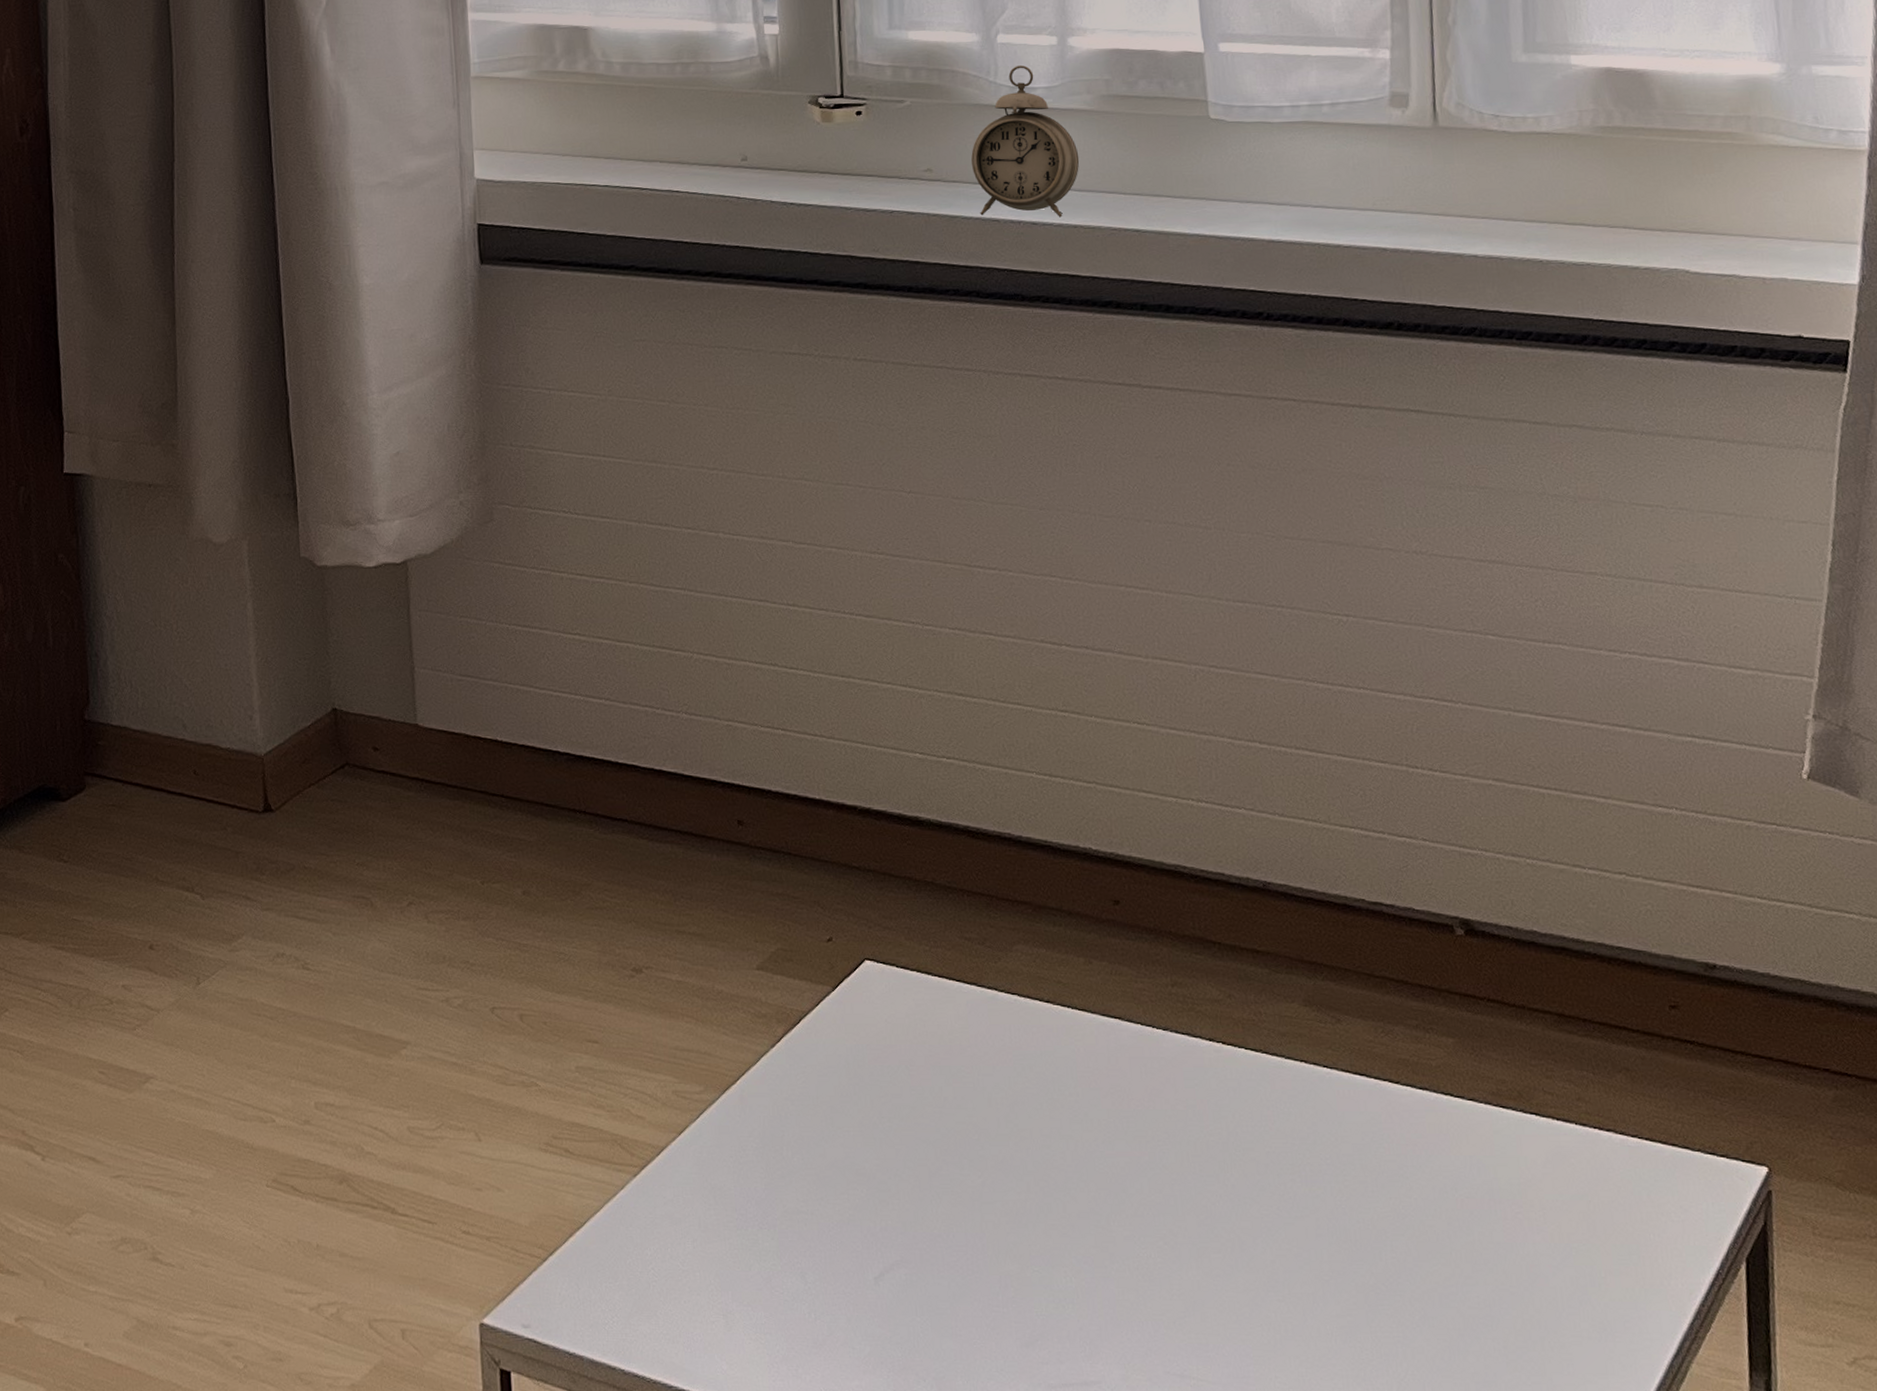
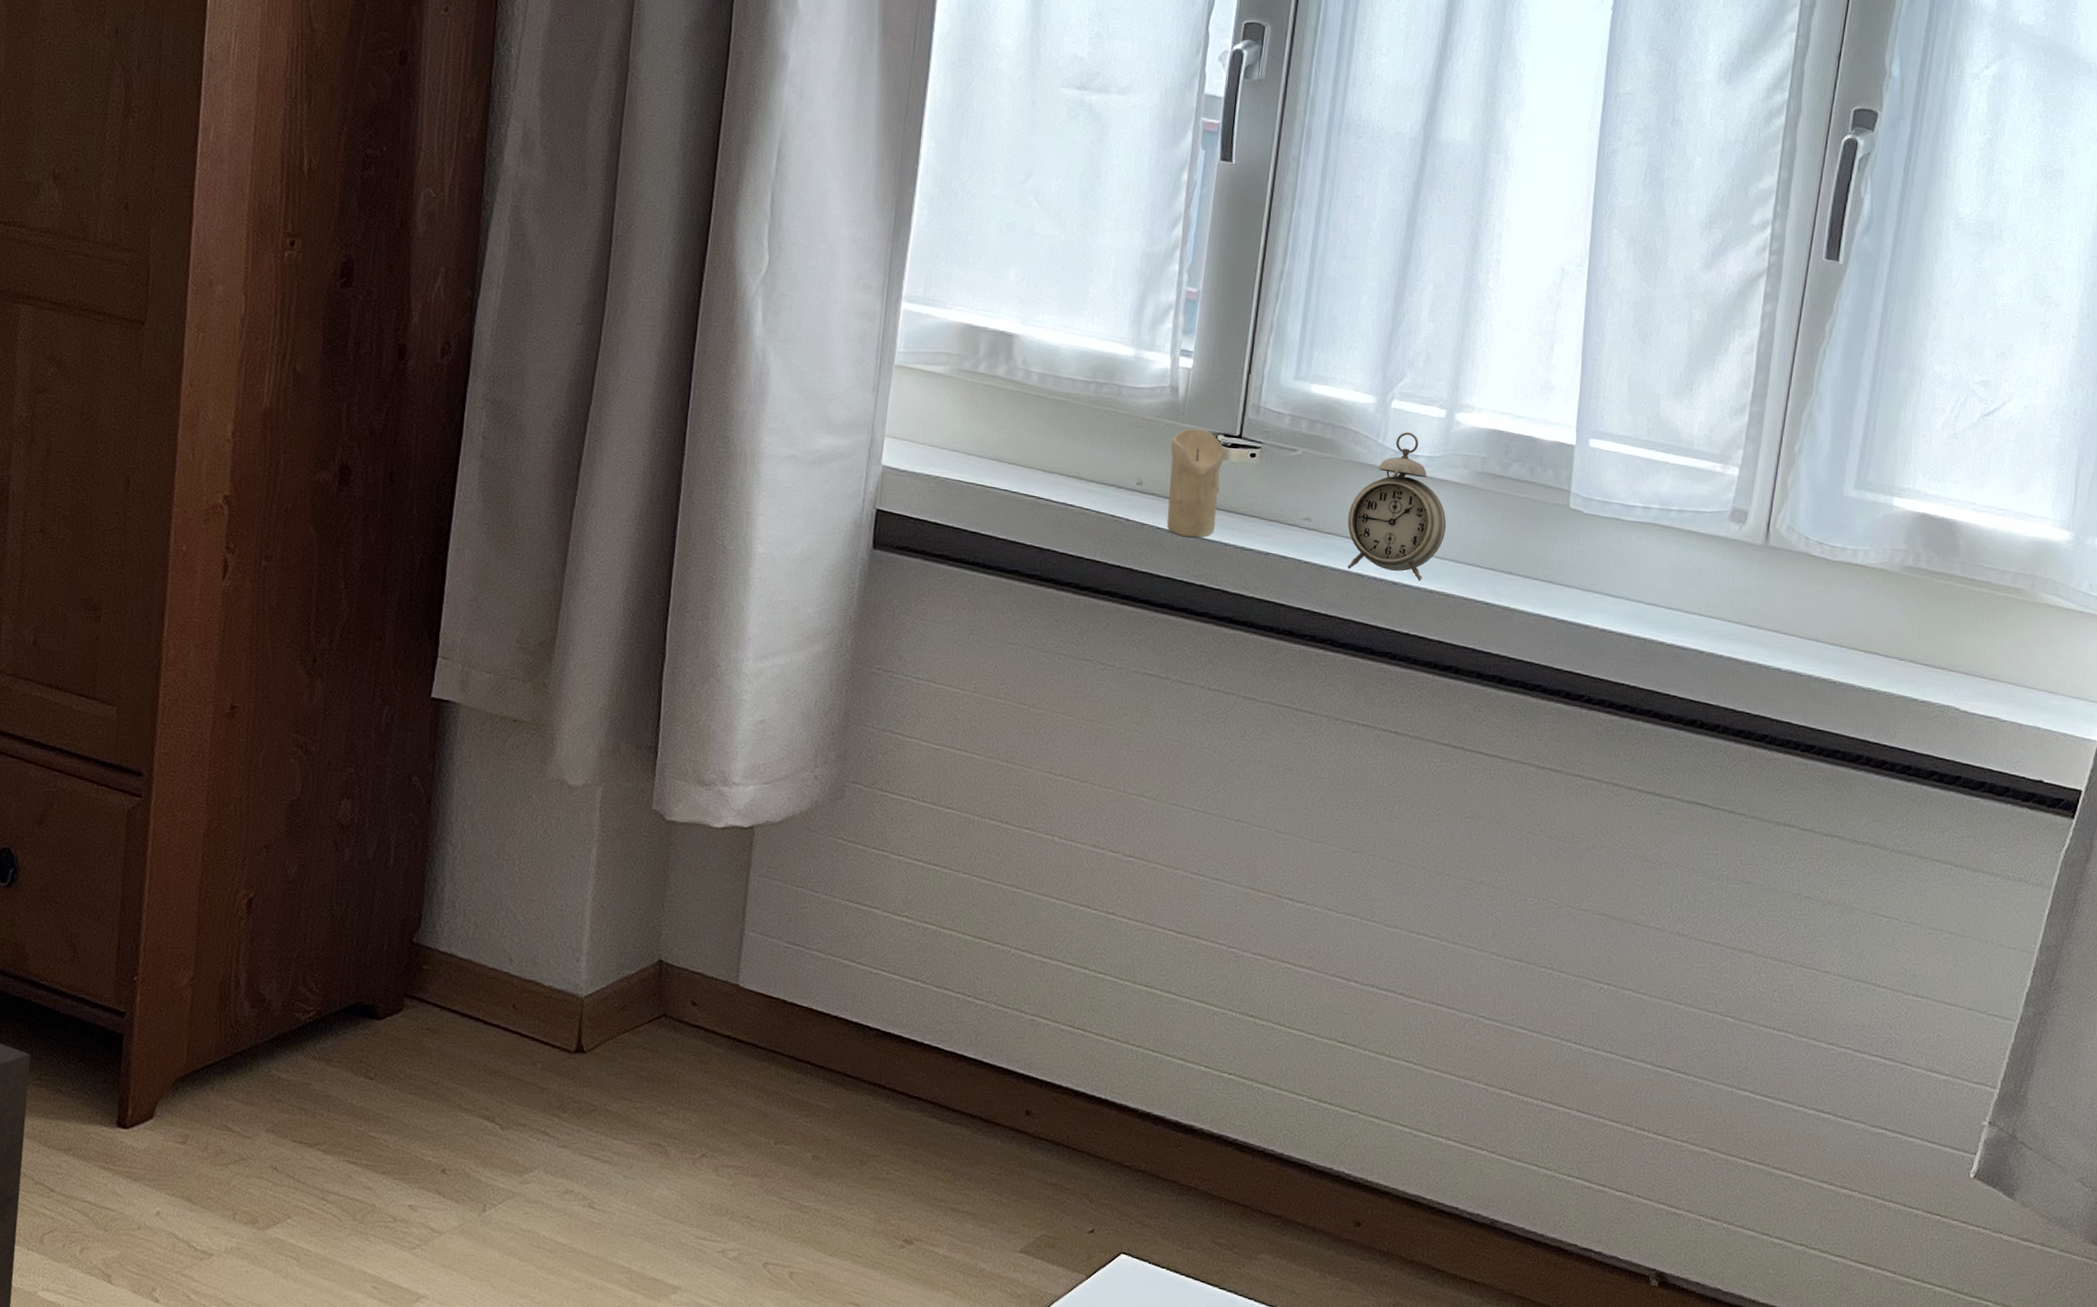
candle: none [770,94,832,207] -> present [1166,428,1224,539]

